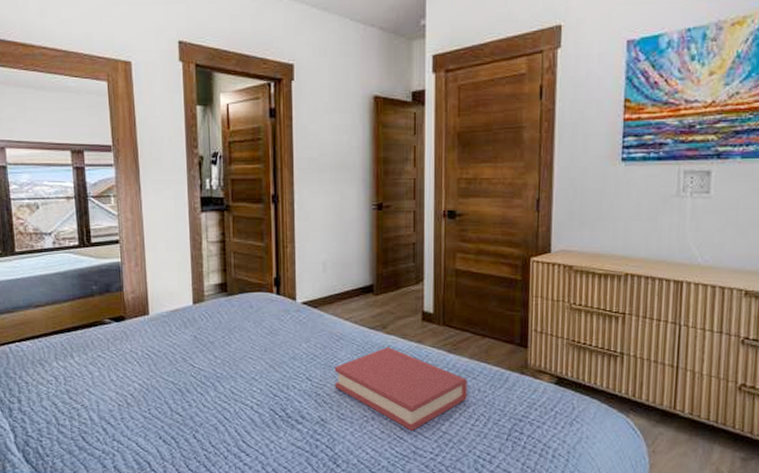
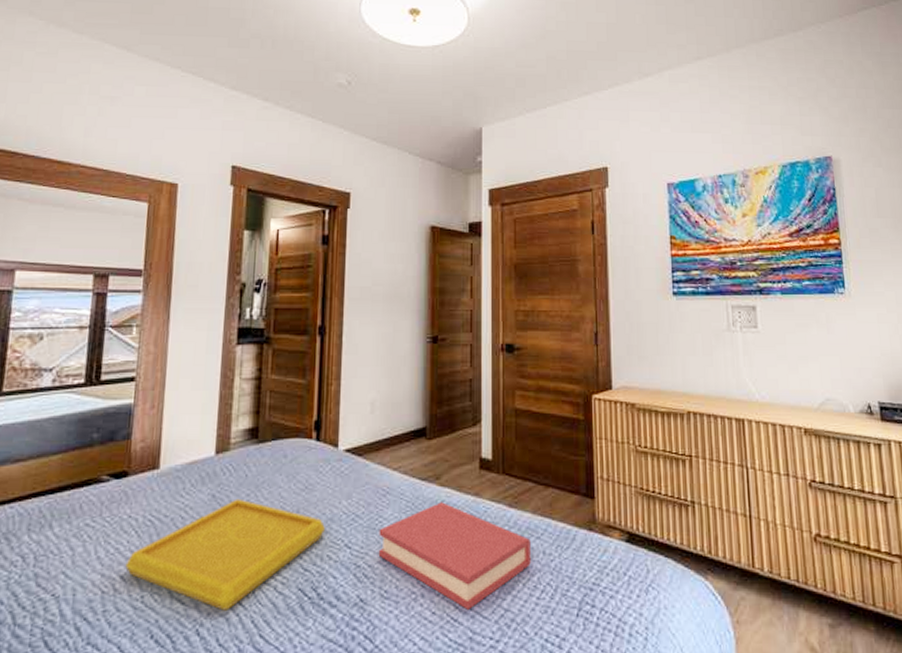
serving tray: none [133,339,289,422] -> present [125,498,325,611]

